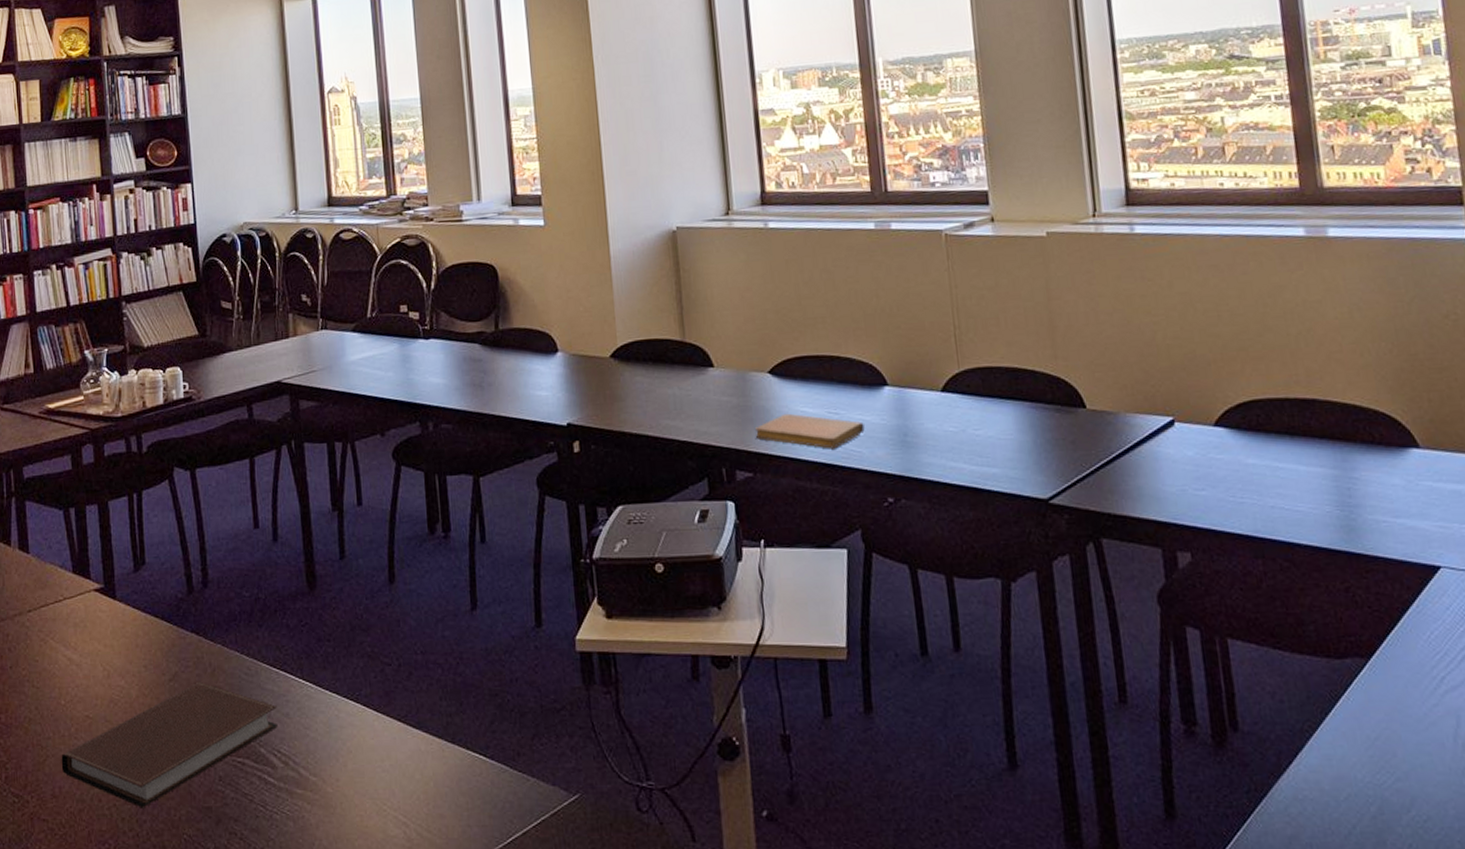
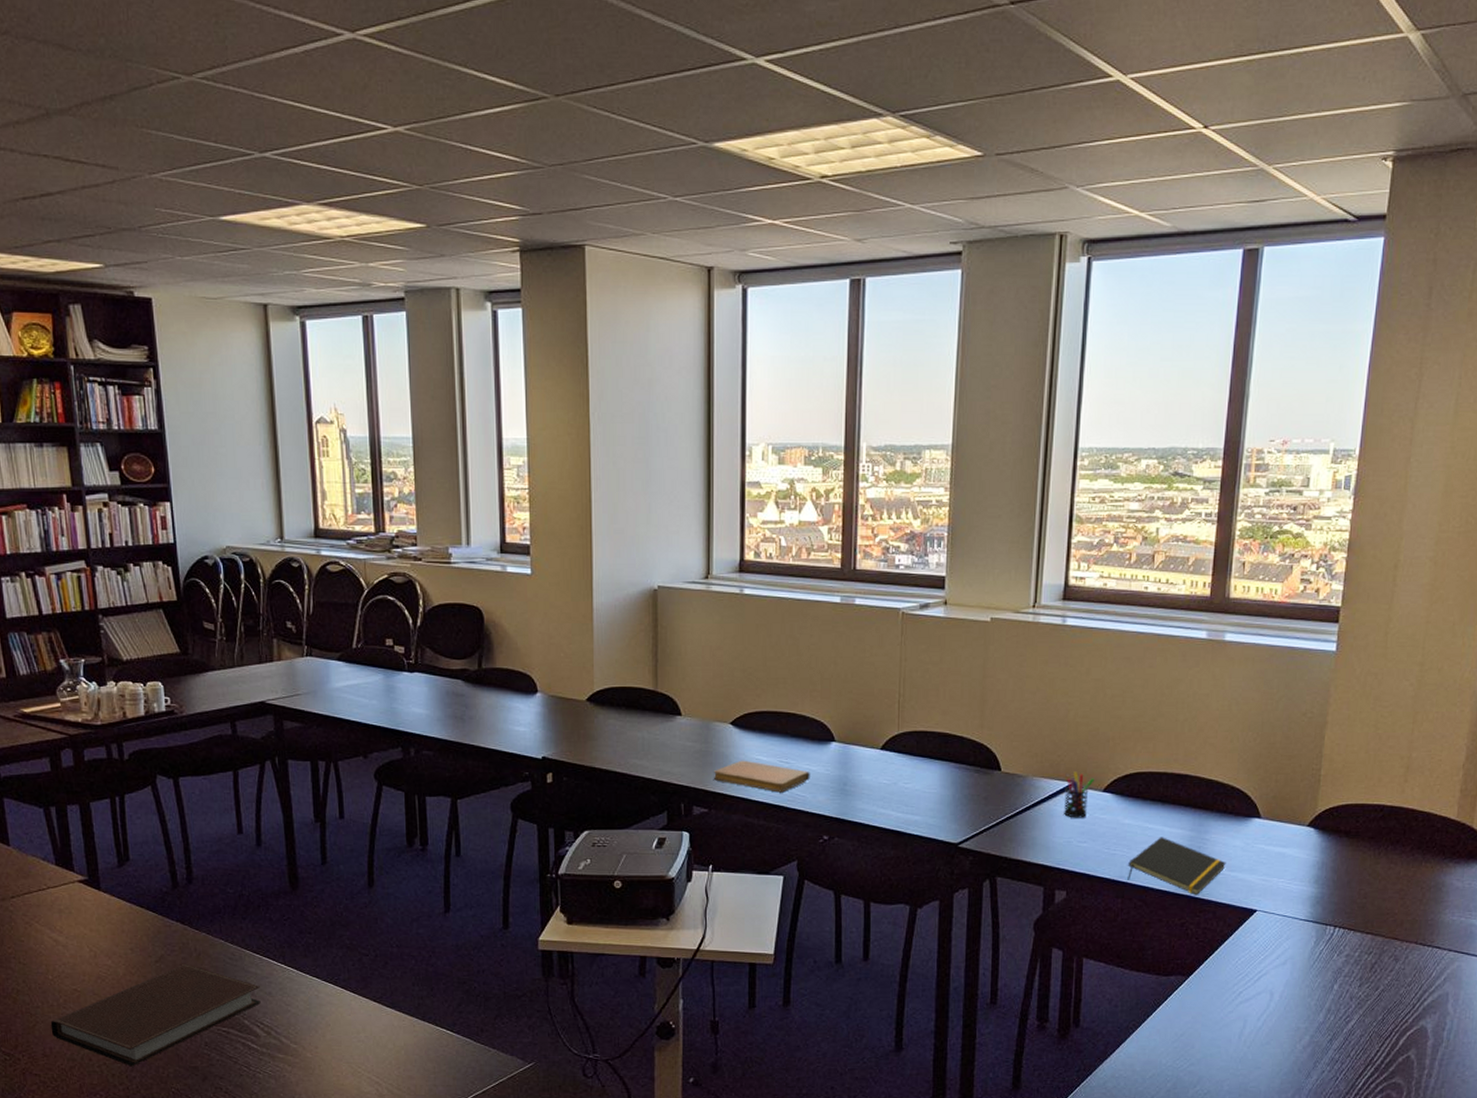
pen holder: none [1167,403,1202,461] -> present [1064,771,1095,818]
notepad: none [1262,478,1388,550] -> present [1127,837,1226,895]

